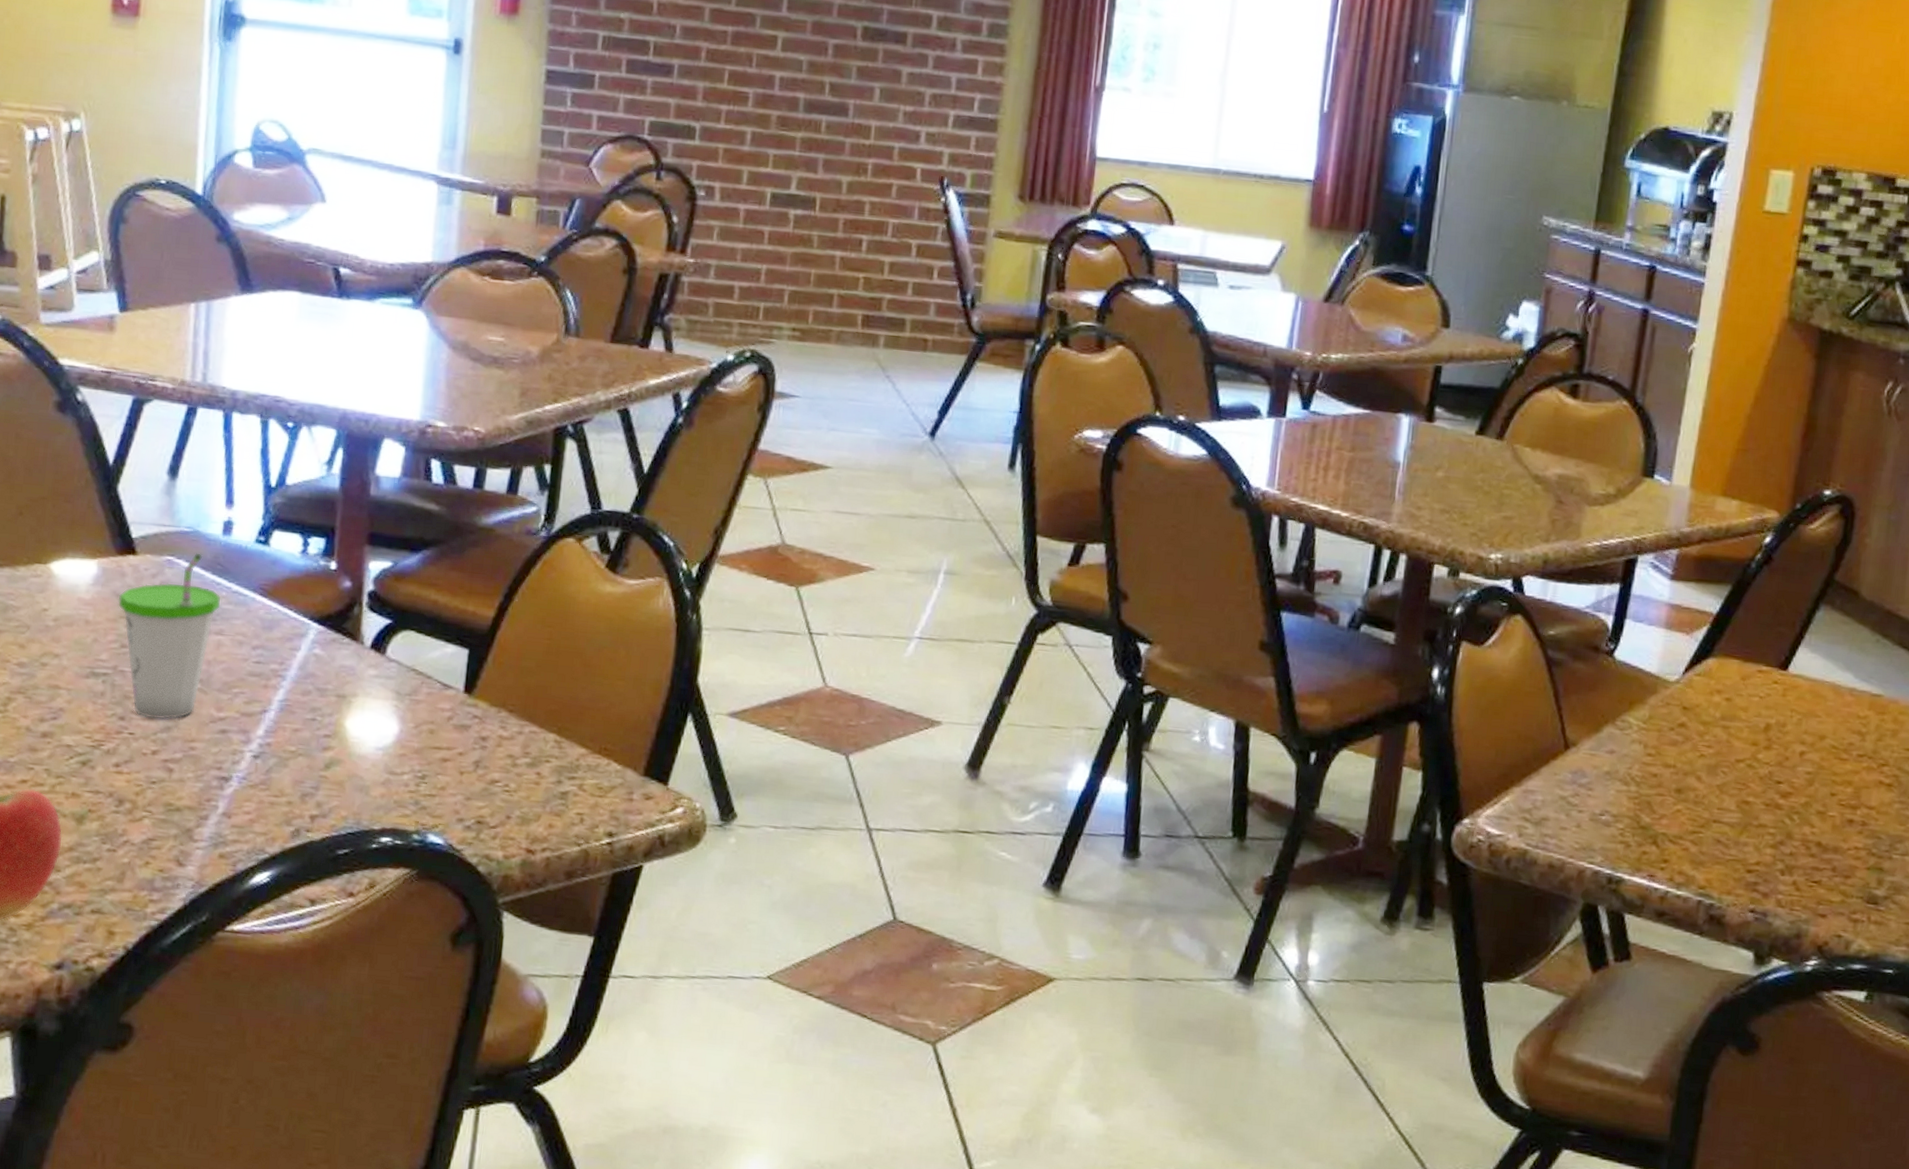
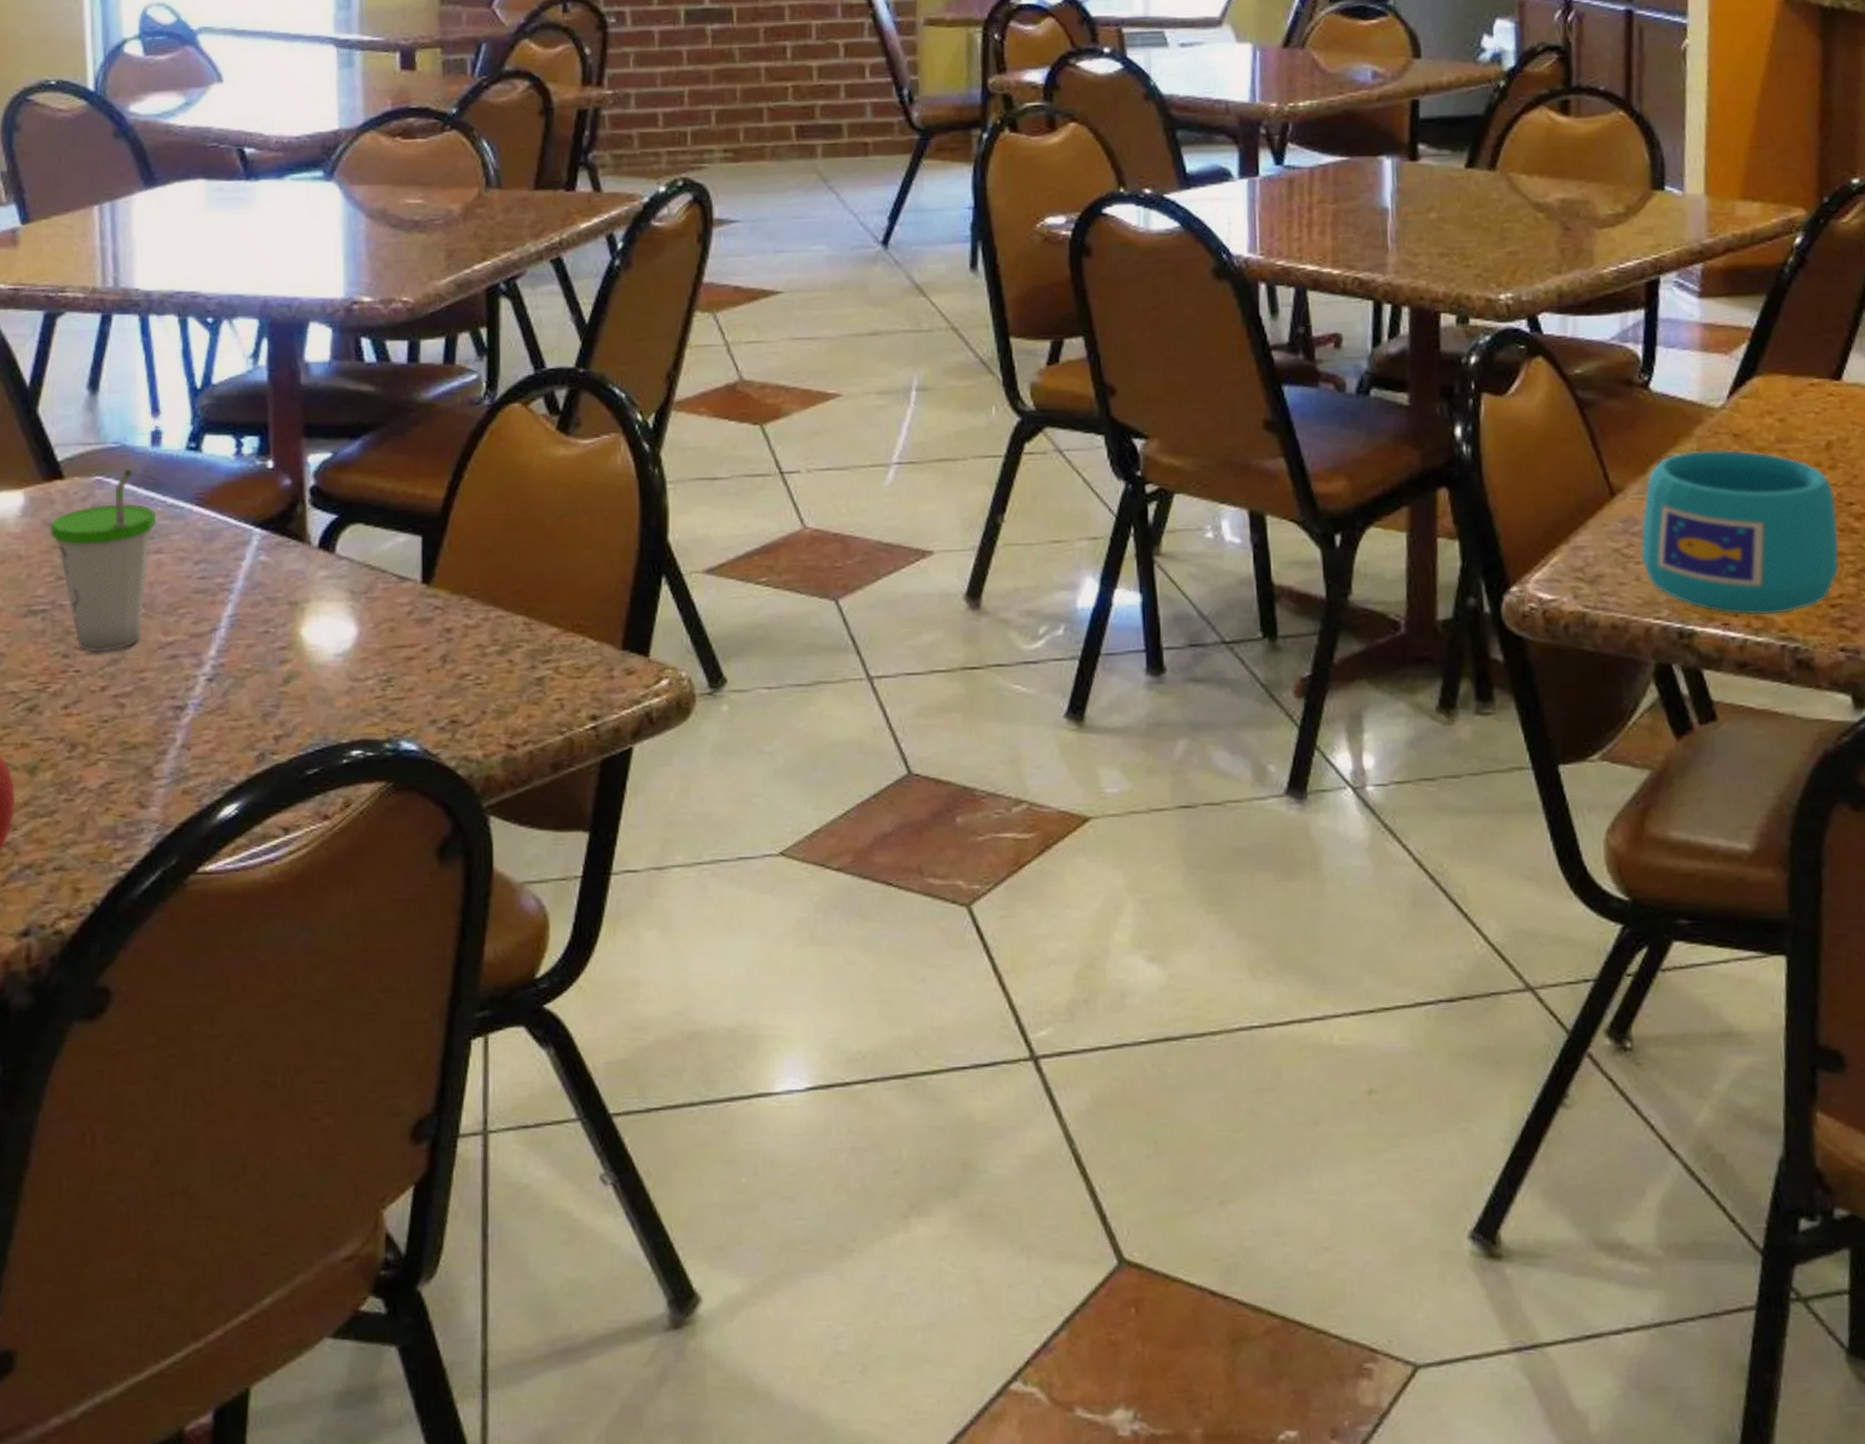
cup: none [1584,717,1766,873] -> present [1640,449,1840,616]

